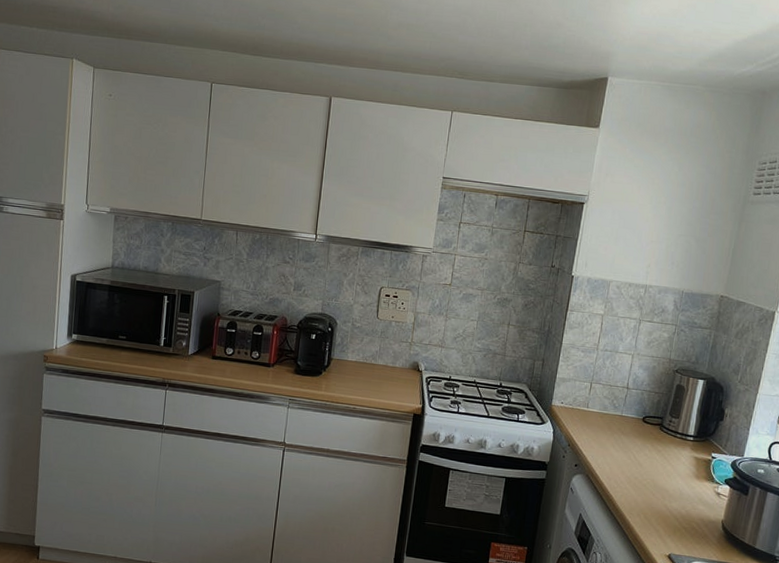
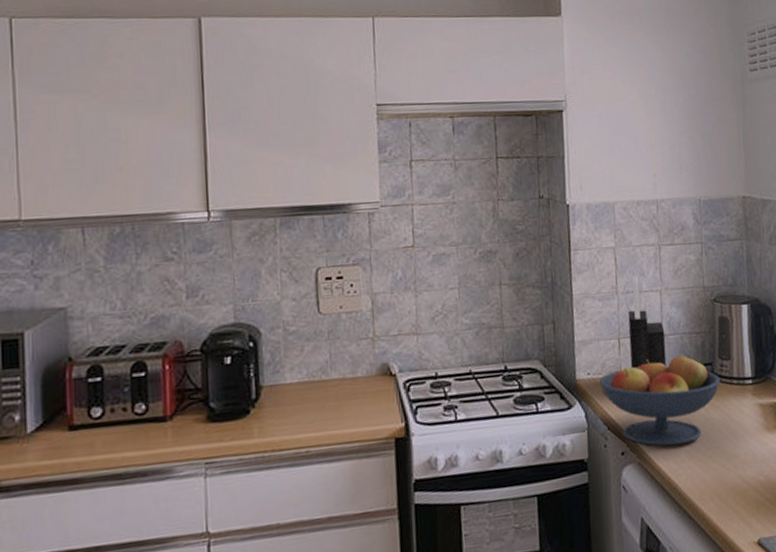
fruit bowl: none [569,403,667,471] -> present [599,353,721,446]
knife block: none [596,339,630,411] -> present [628,275,667,369]

